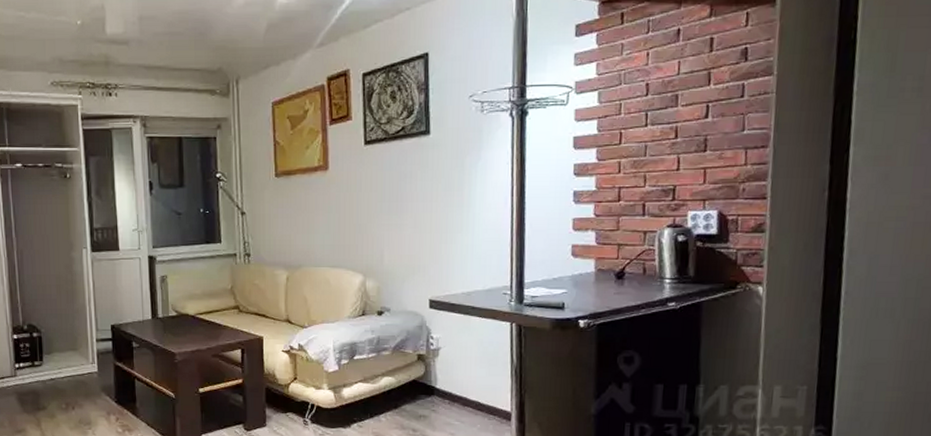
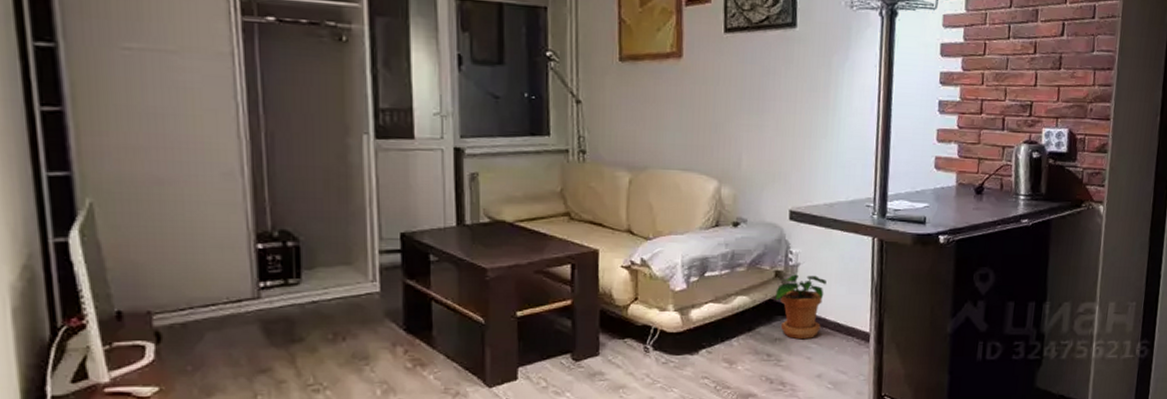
potted plant: none [418,357,467,417] -> present [775,274,827,340]

